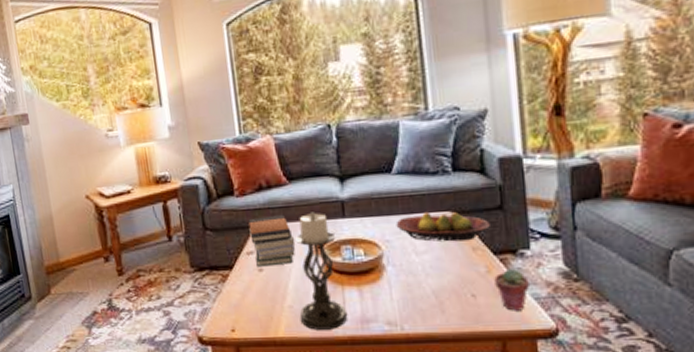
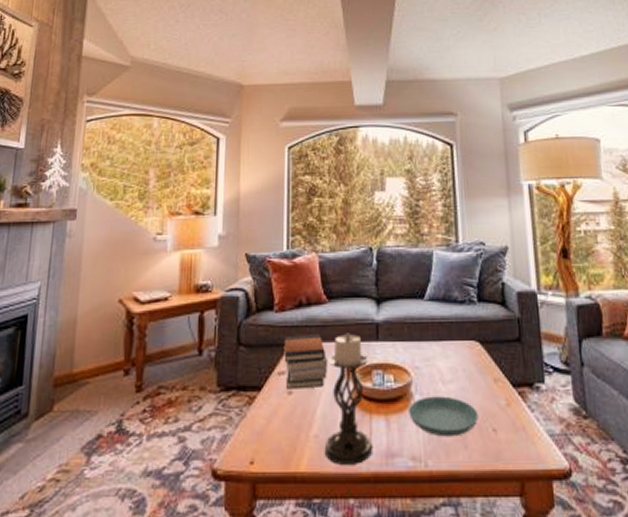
saucer: none [381,266,456,304] -> present [409,396,479,437]
fruit bowl: present [396,211,490,242] -> none [425,339,510,372]
potted succulent: present [494,268,529,311] -> none [513,402,545,448]

